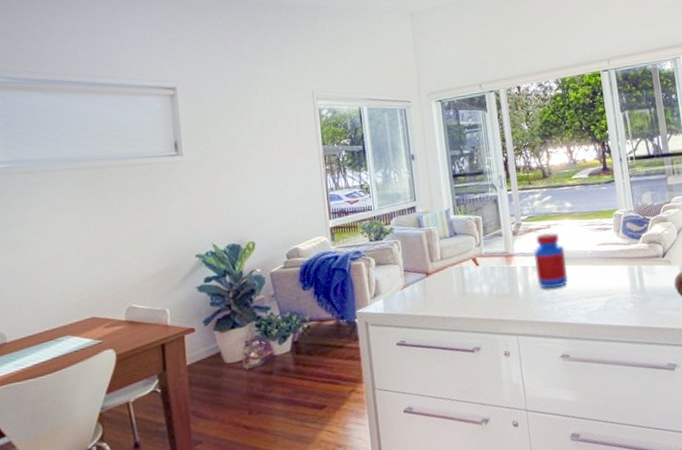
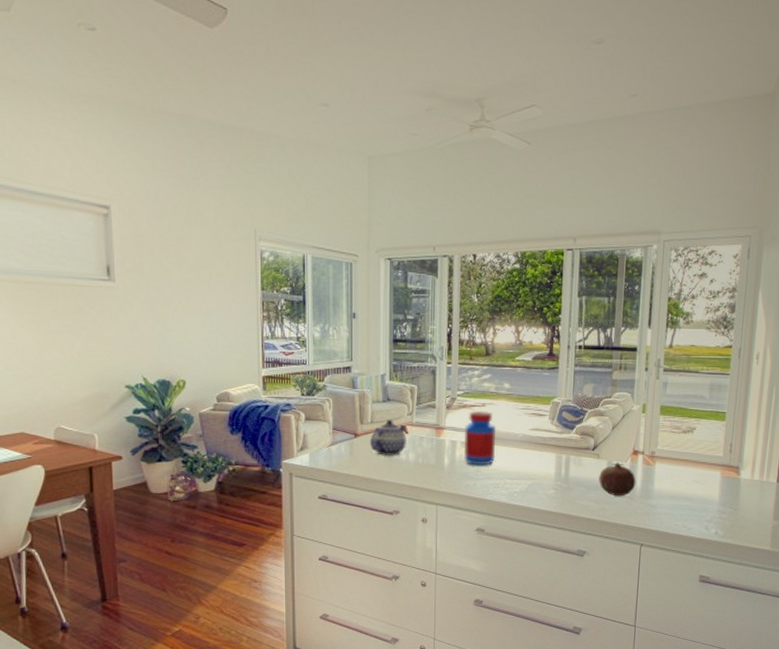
teapot: none [441,253,479,292] -> present [369,419,407,456]

